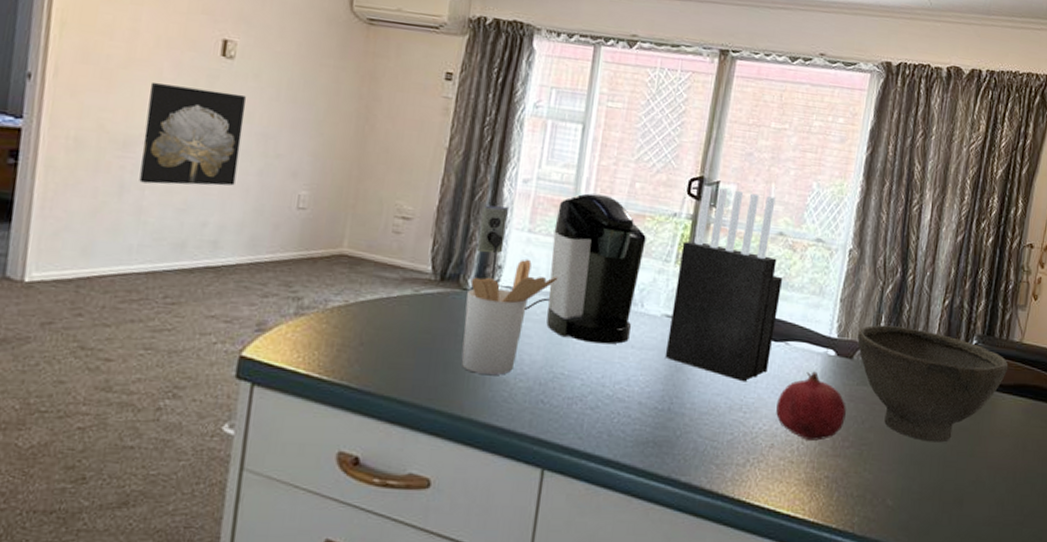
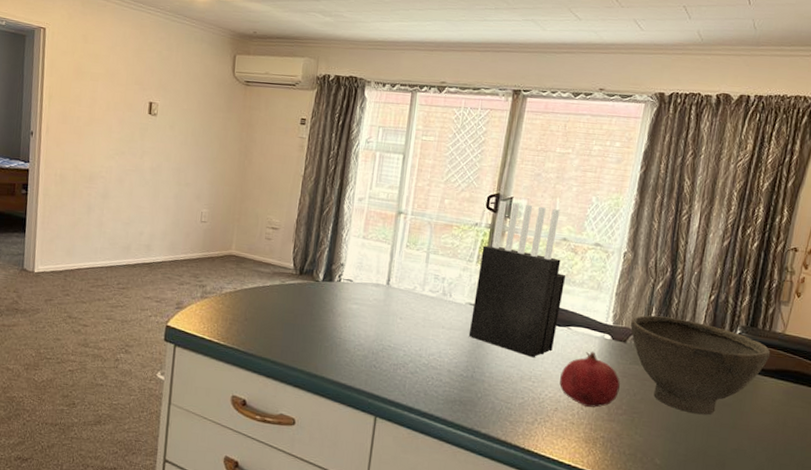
wall art: present [139,82,246,186] -> none [100,134,166,207]
utensil holder: present [461,259,560,375] -> none [315,258,387,345]
coffee maker: present [476,193,646,345] -> none [325,208,453,325]

